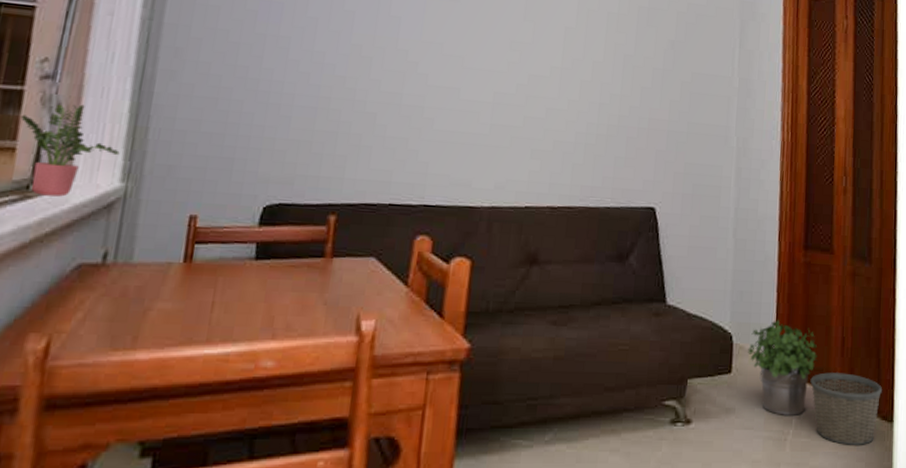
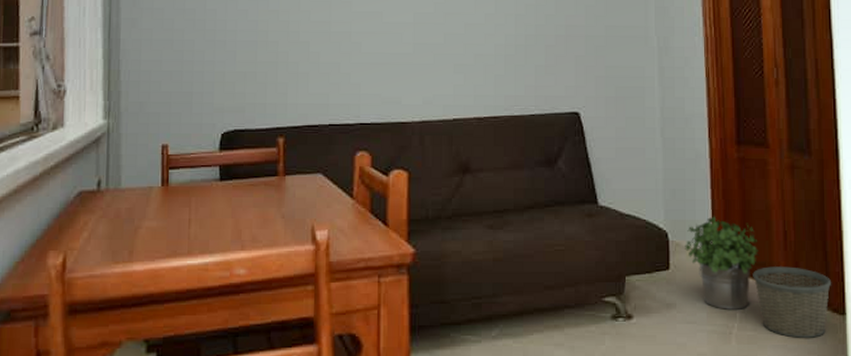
potted plant: present [21,104,120,197] -> none [20,55,100,135]

